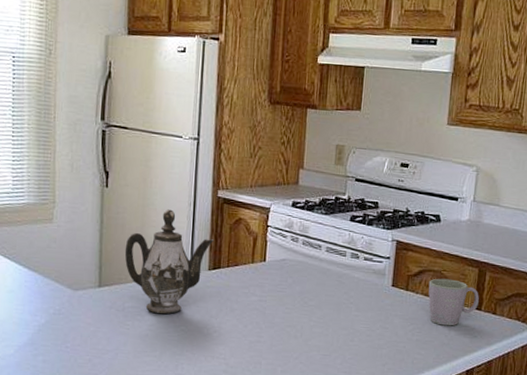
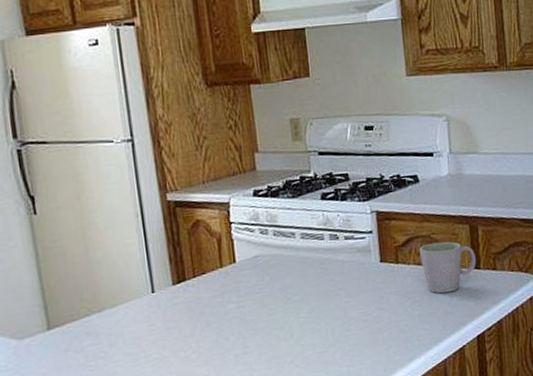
teapot: present [124,209,215,315] -> none [69,225,173,347]

